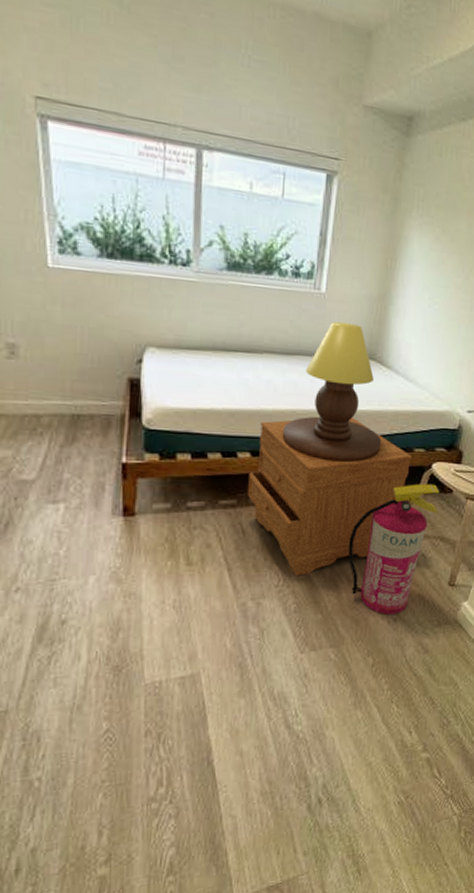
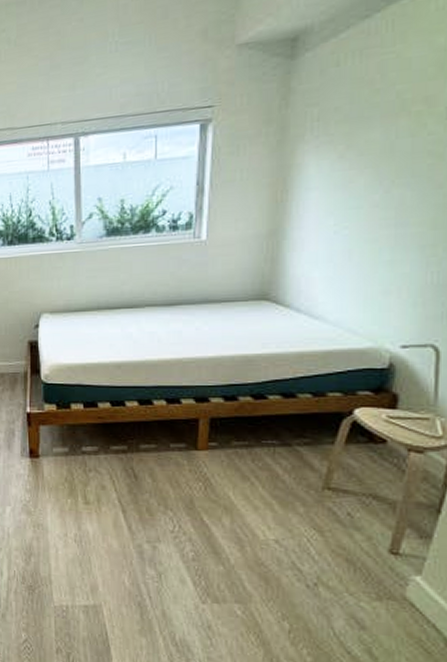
nightstand: present [246,418,412,576] -> none [136,363,325,524]
table lamp: present [282,321,382,463] -> none [168,265,284,410]
fire extinguisher: present [347,484,440,615] -> none [249,432,368,578]

